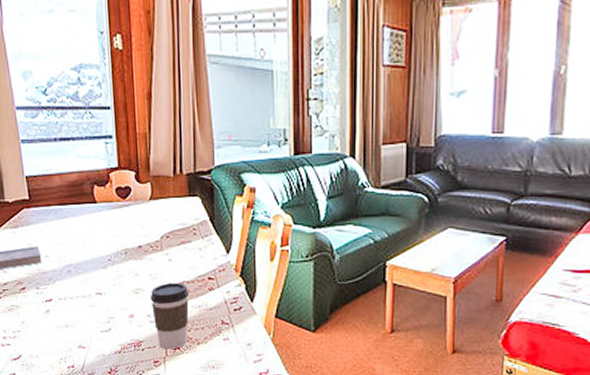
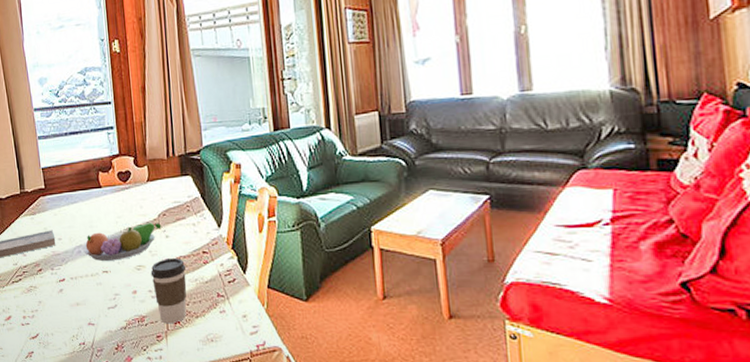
fruit bowl: none [74,244,164,282] -> present [84,223,162,261]

